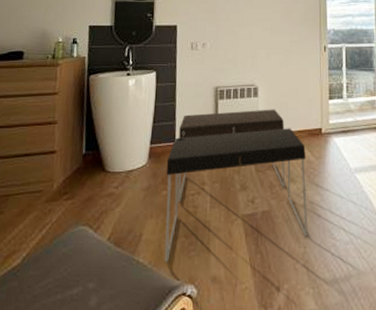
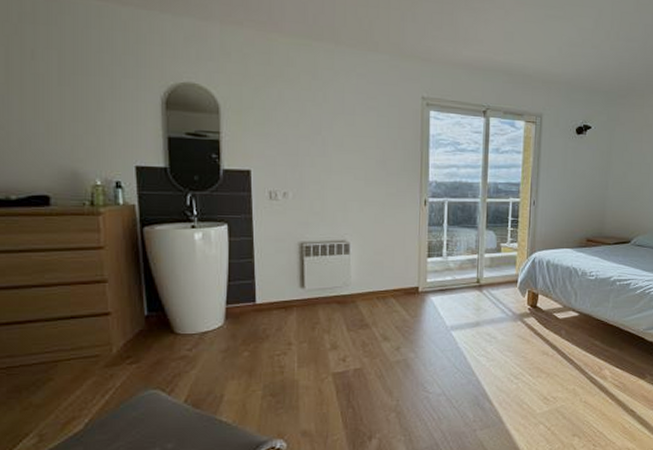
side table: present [164,109,308,263] -> none [246,267,402,421]

